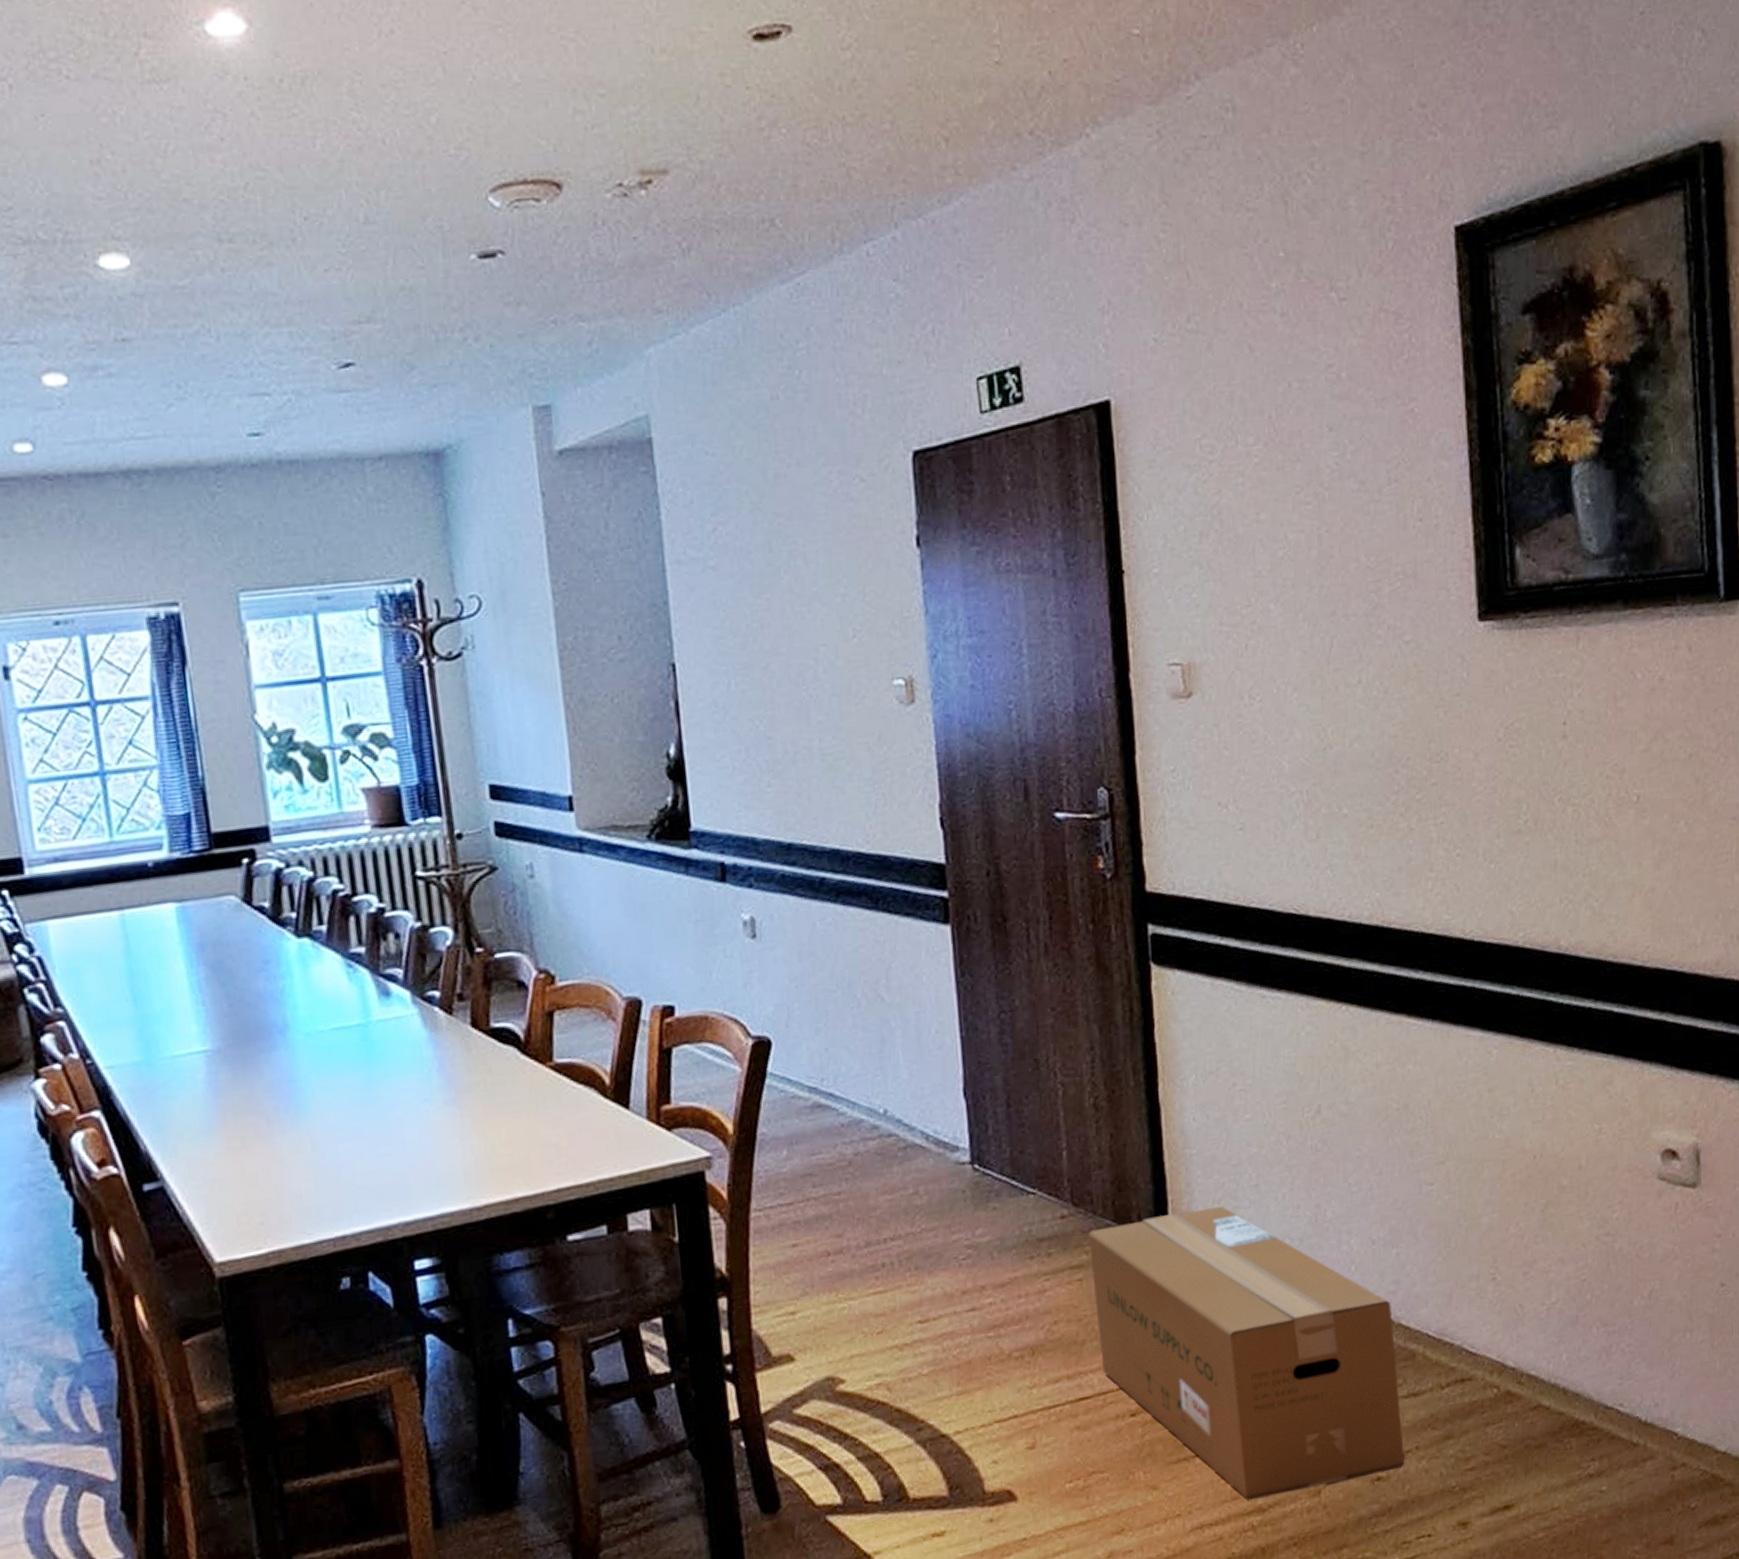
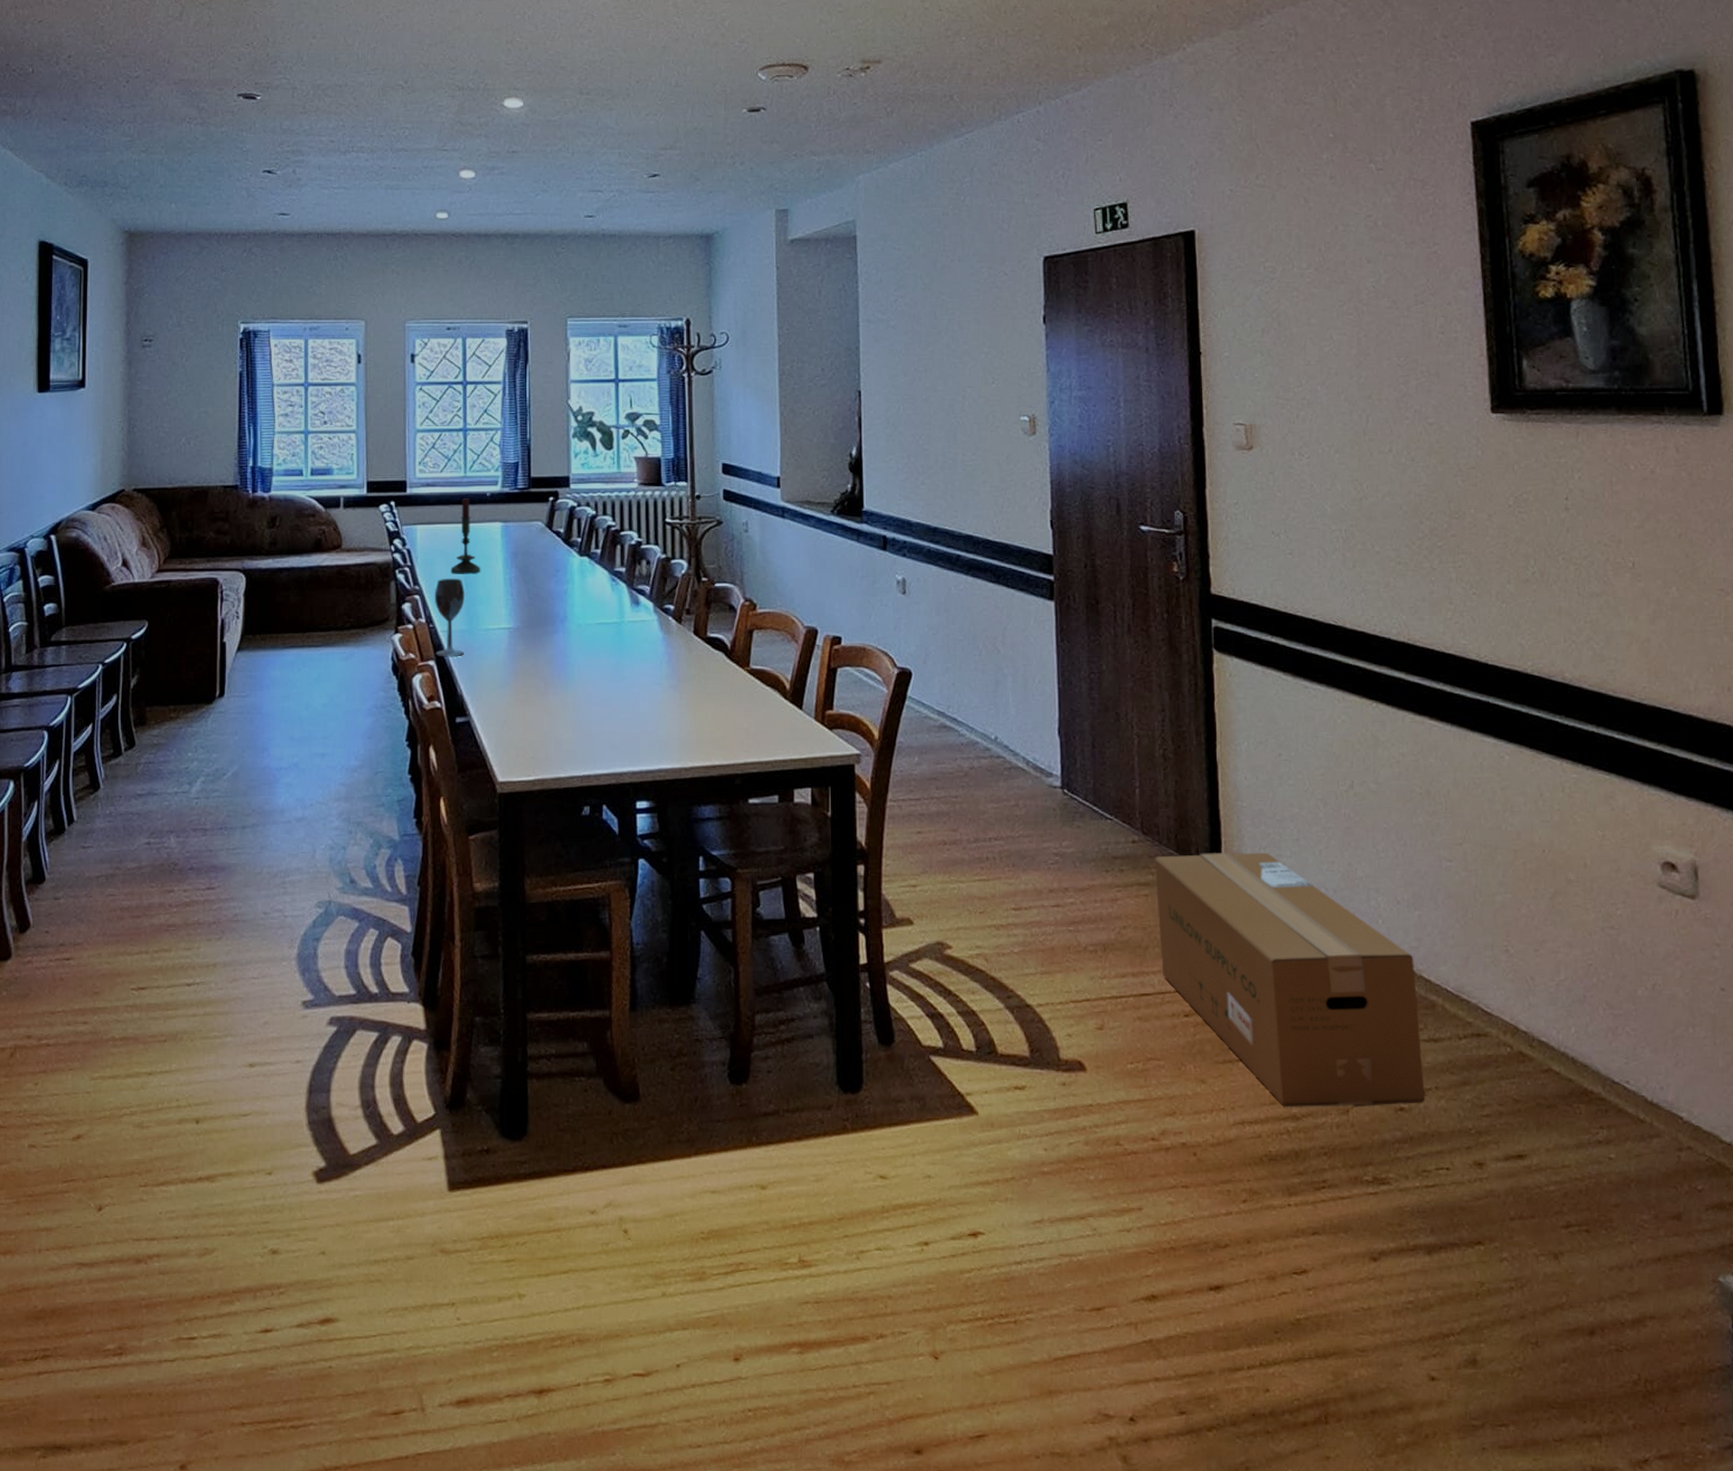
wine glass: none [87,990,142,1104] -> present [434,578,465,657]
candle: none [107,872,154,985] -> present [450,497,481,574]

